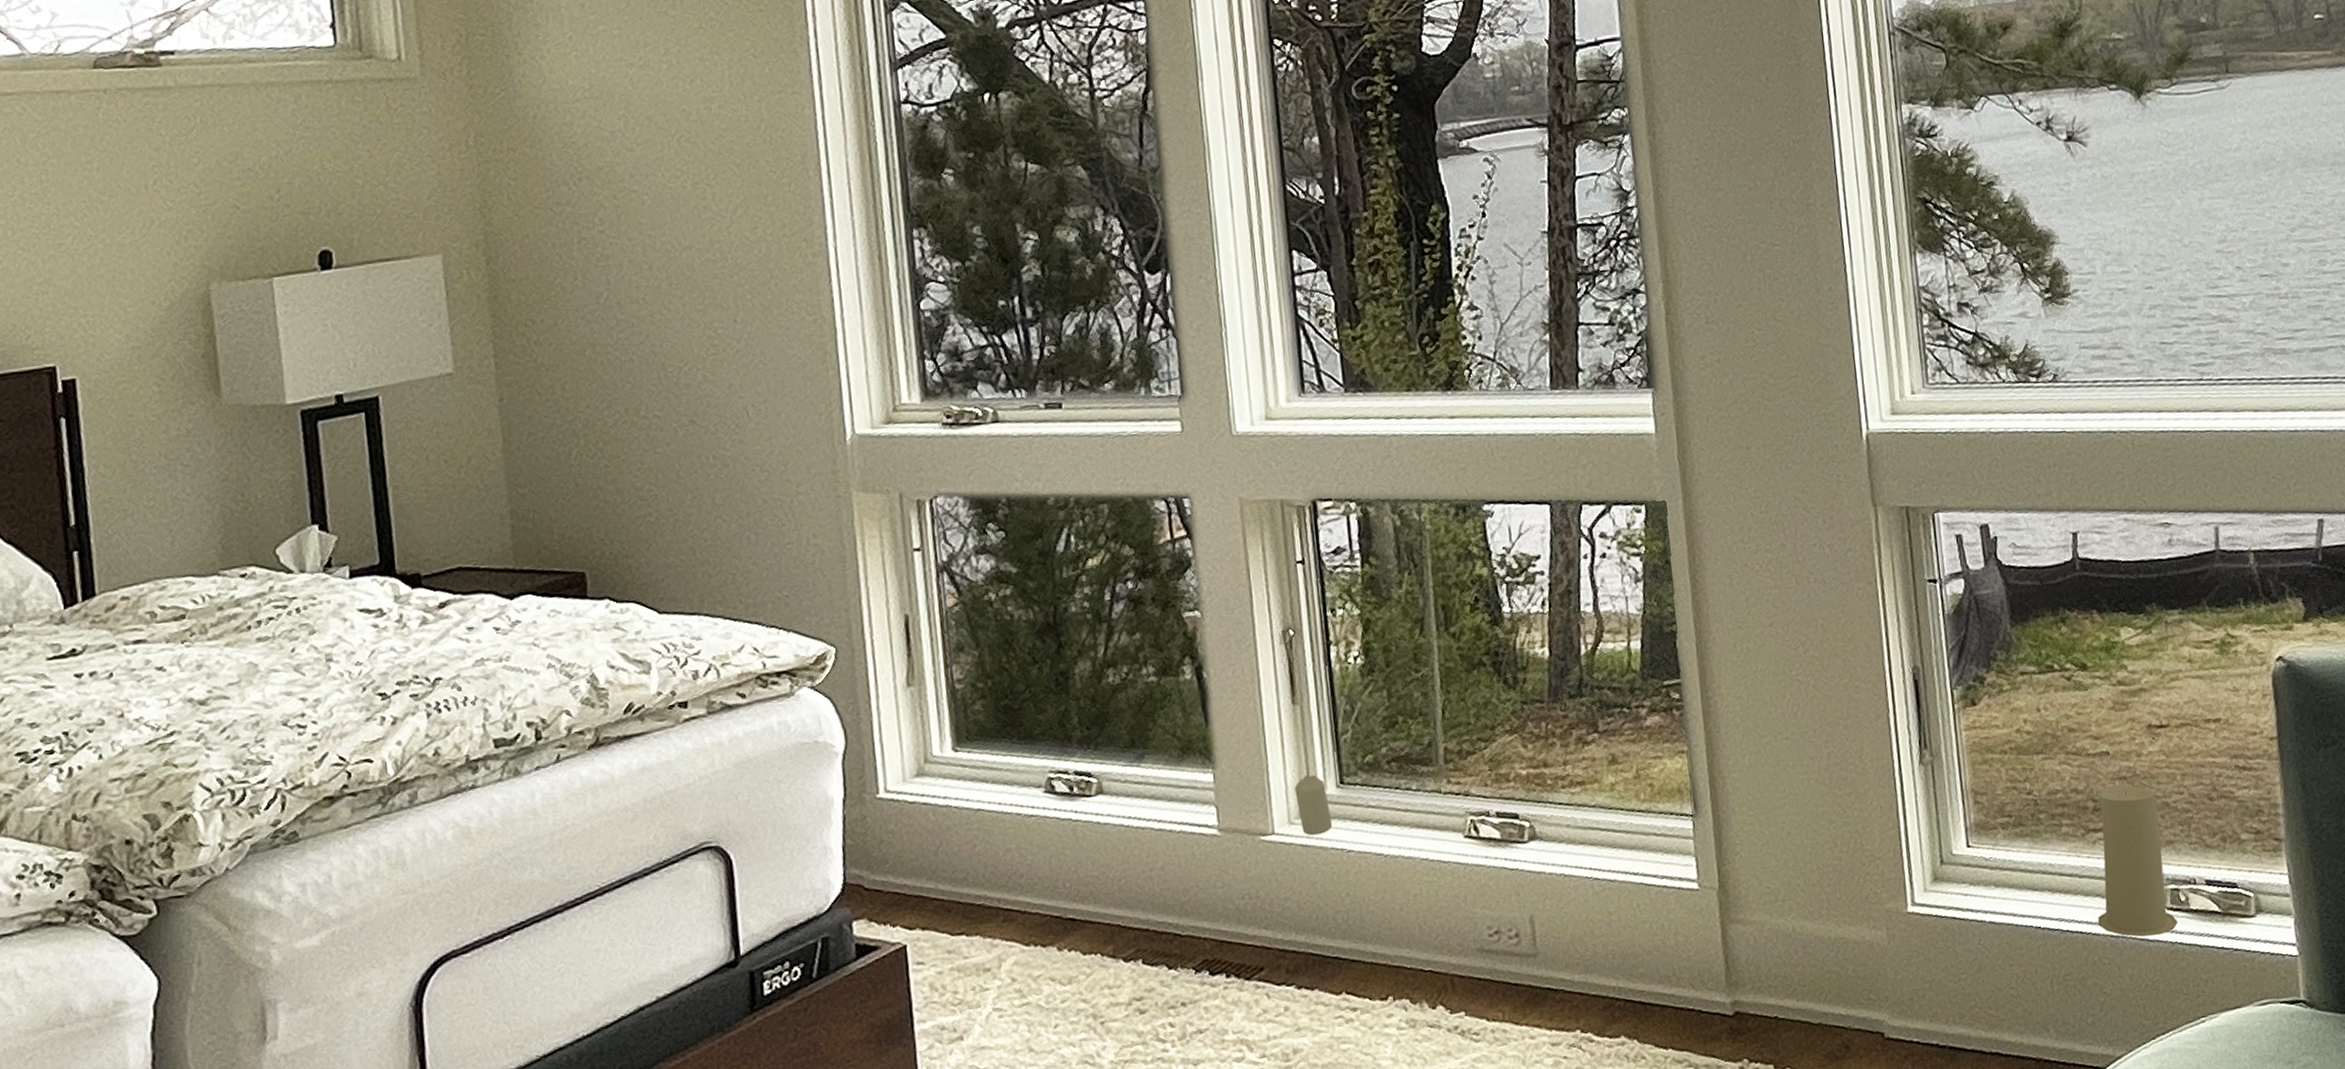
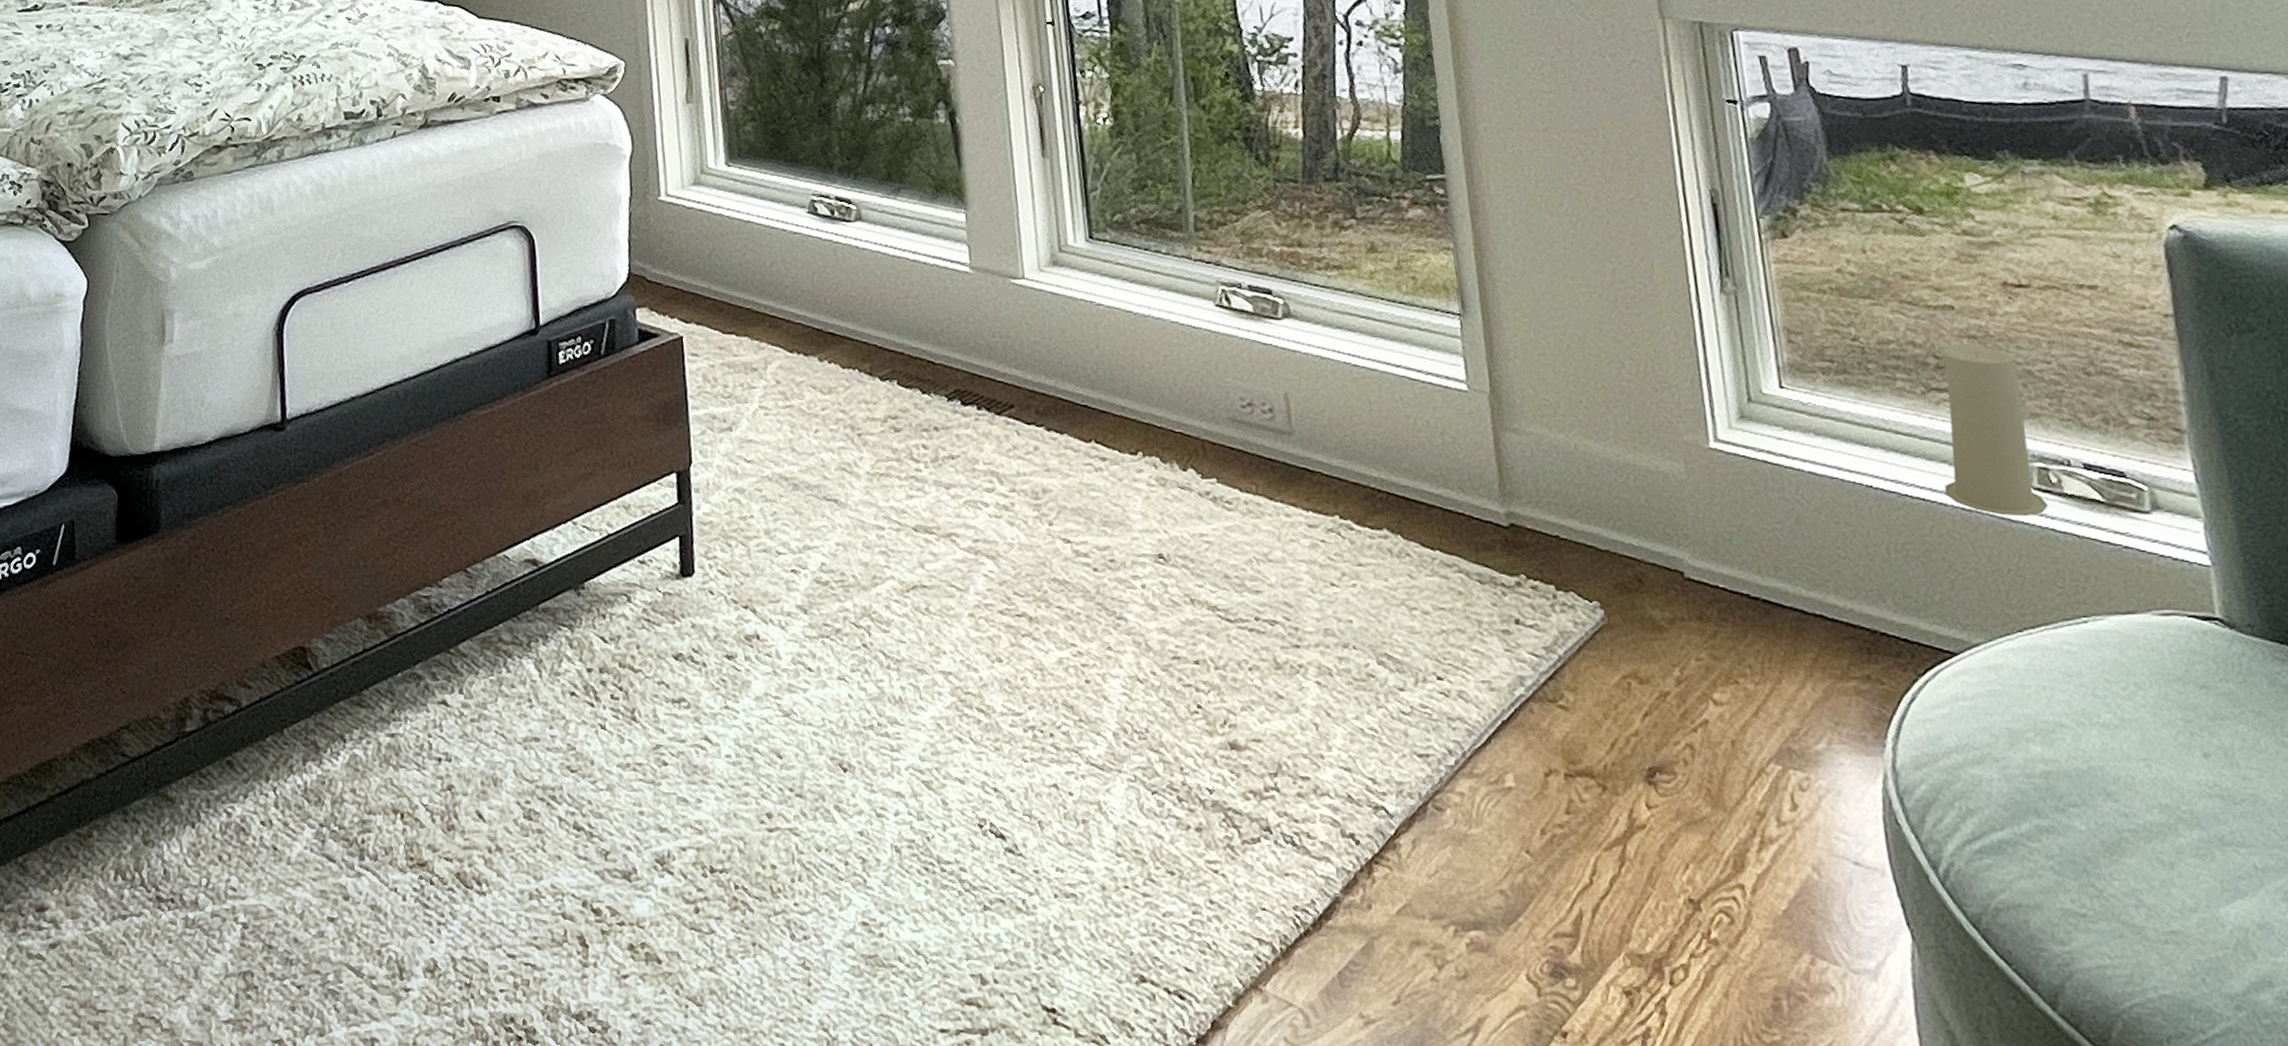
candle: present [1294,774,1333,836] -> none [1044,226,1082,285]

